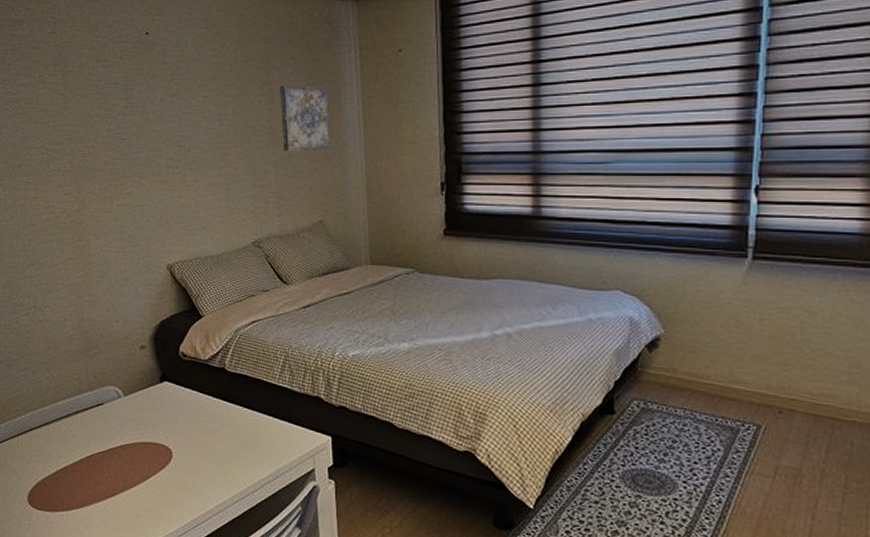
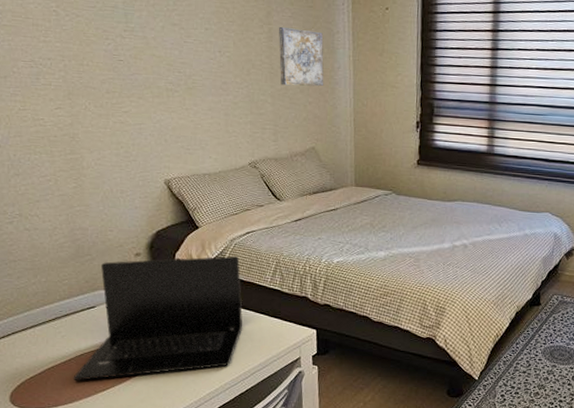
laptop: none [84,349,251,484] -> present [73,256,243,381]

